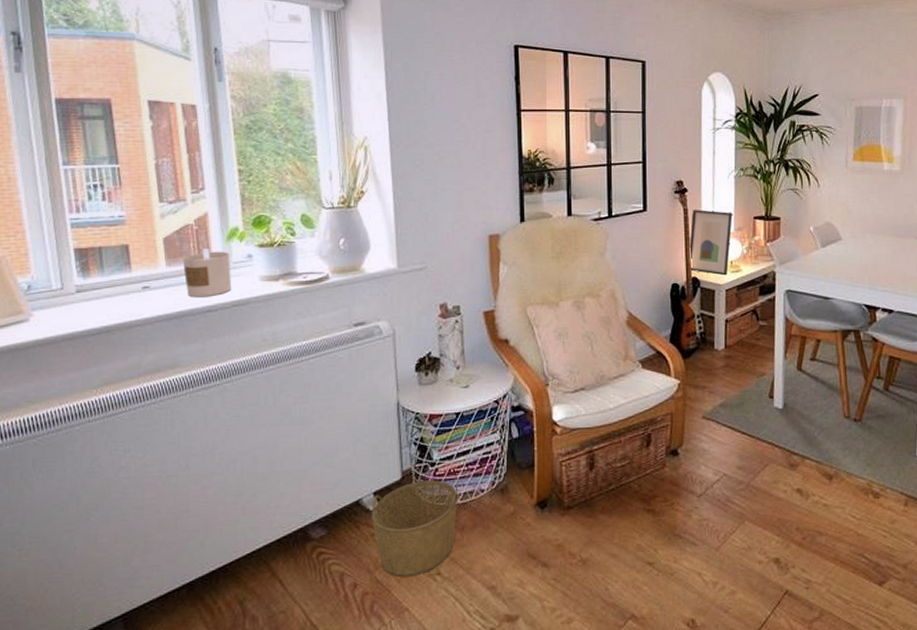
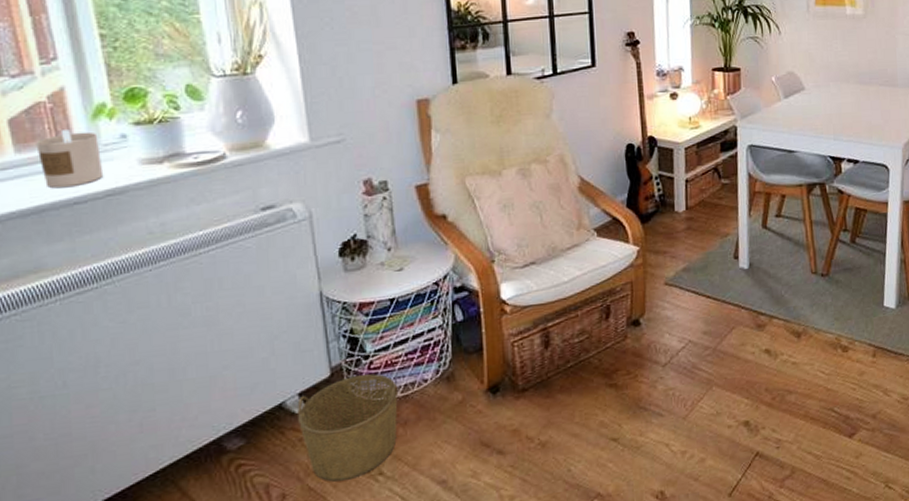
picture frame: present [688,210,734,276] -> none [643,63,691,133]

